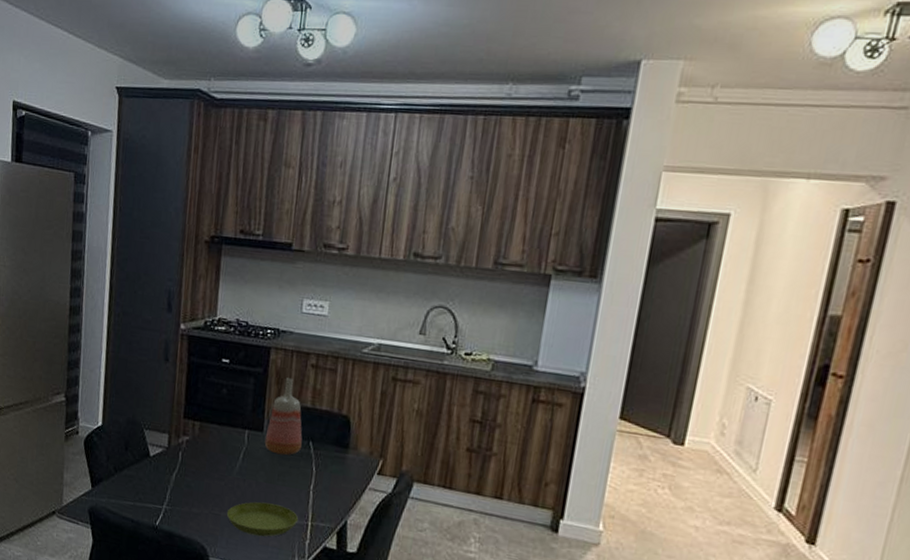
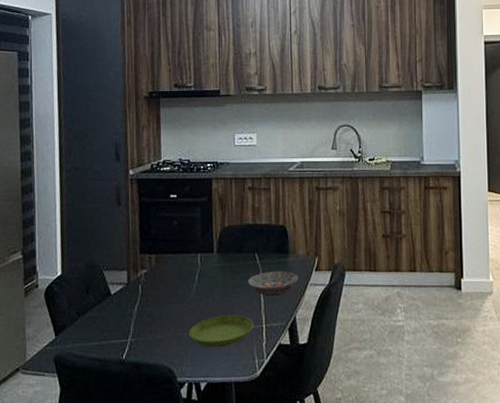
vase: present [264,378,303,456] -> none [216,202,248,270]
bowl: none [297,464,357,494] -> present [247,270,298,297]

